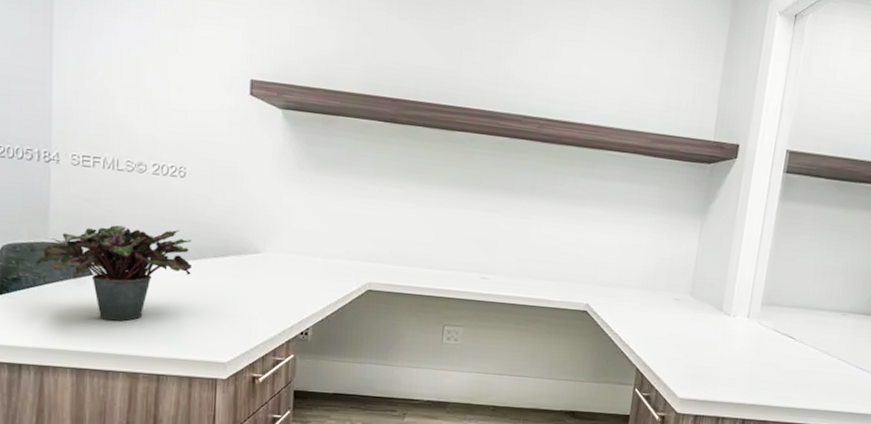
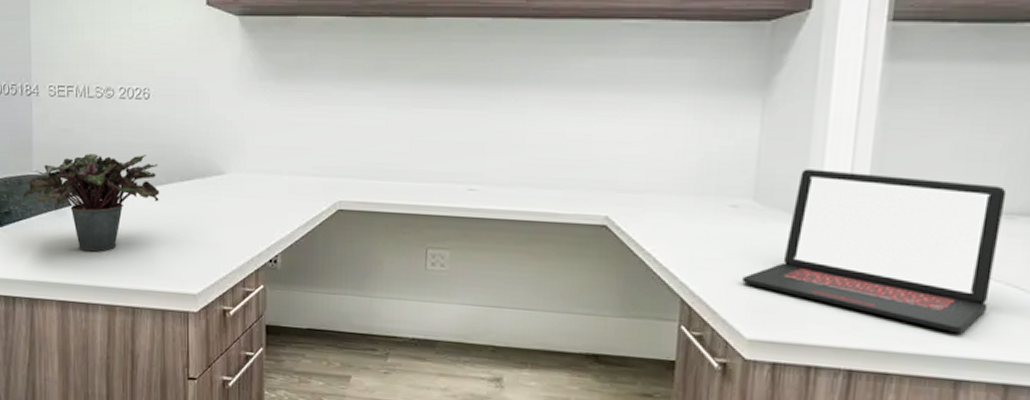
laptop: none [679,274,844,393] -> present [742,169,1007,334]

